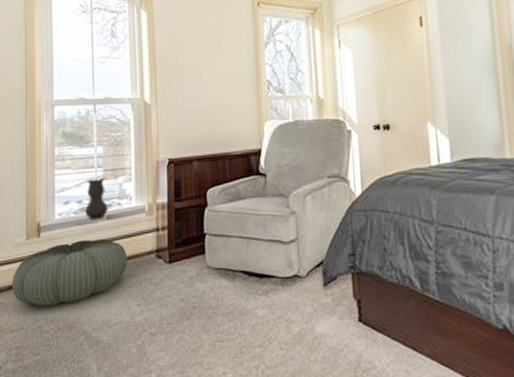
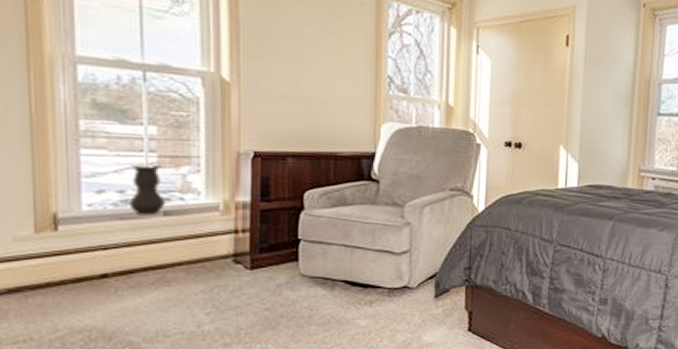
pouf: present [12,239,127,306] -> none [12,238,193,314]

